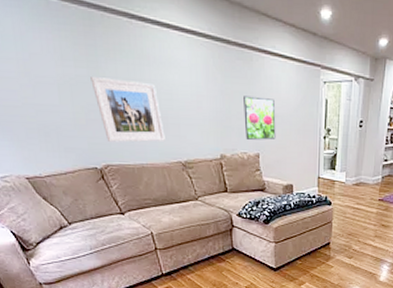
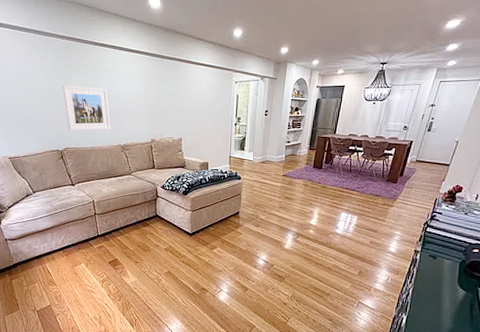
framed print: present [244,96,276,140] -> none [171,94,196,128]

